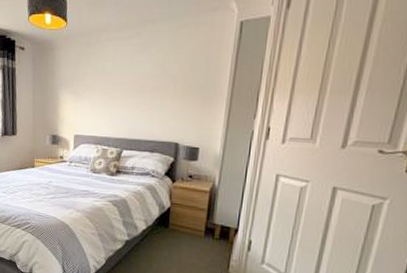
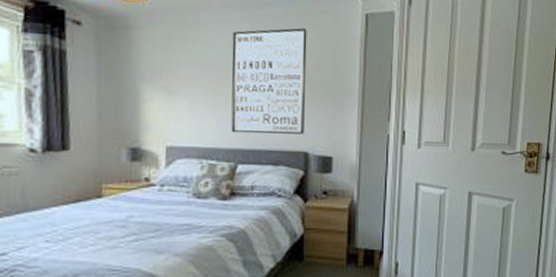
wall art: none [119,39,185,128] -> present [231,28,307,134]

